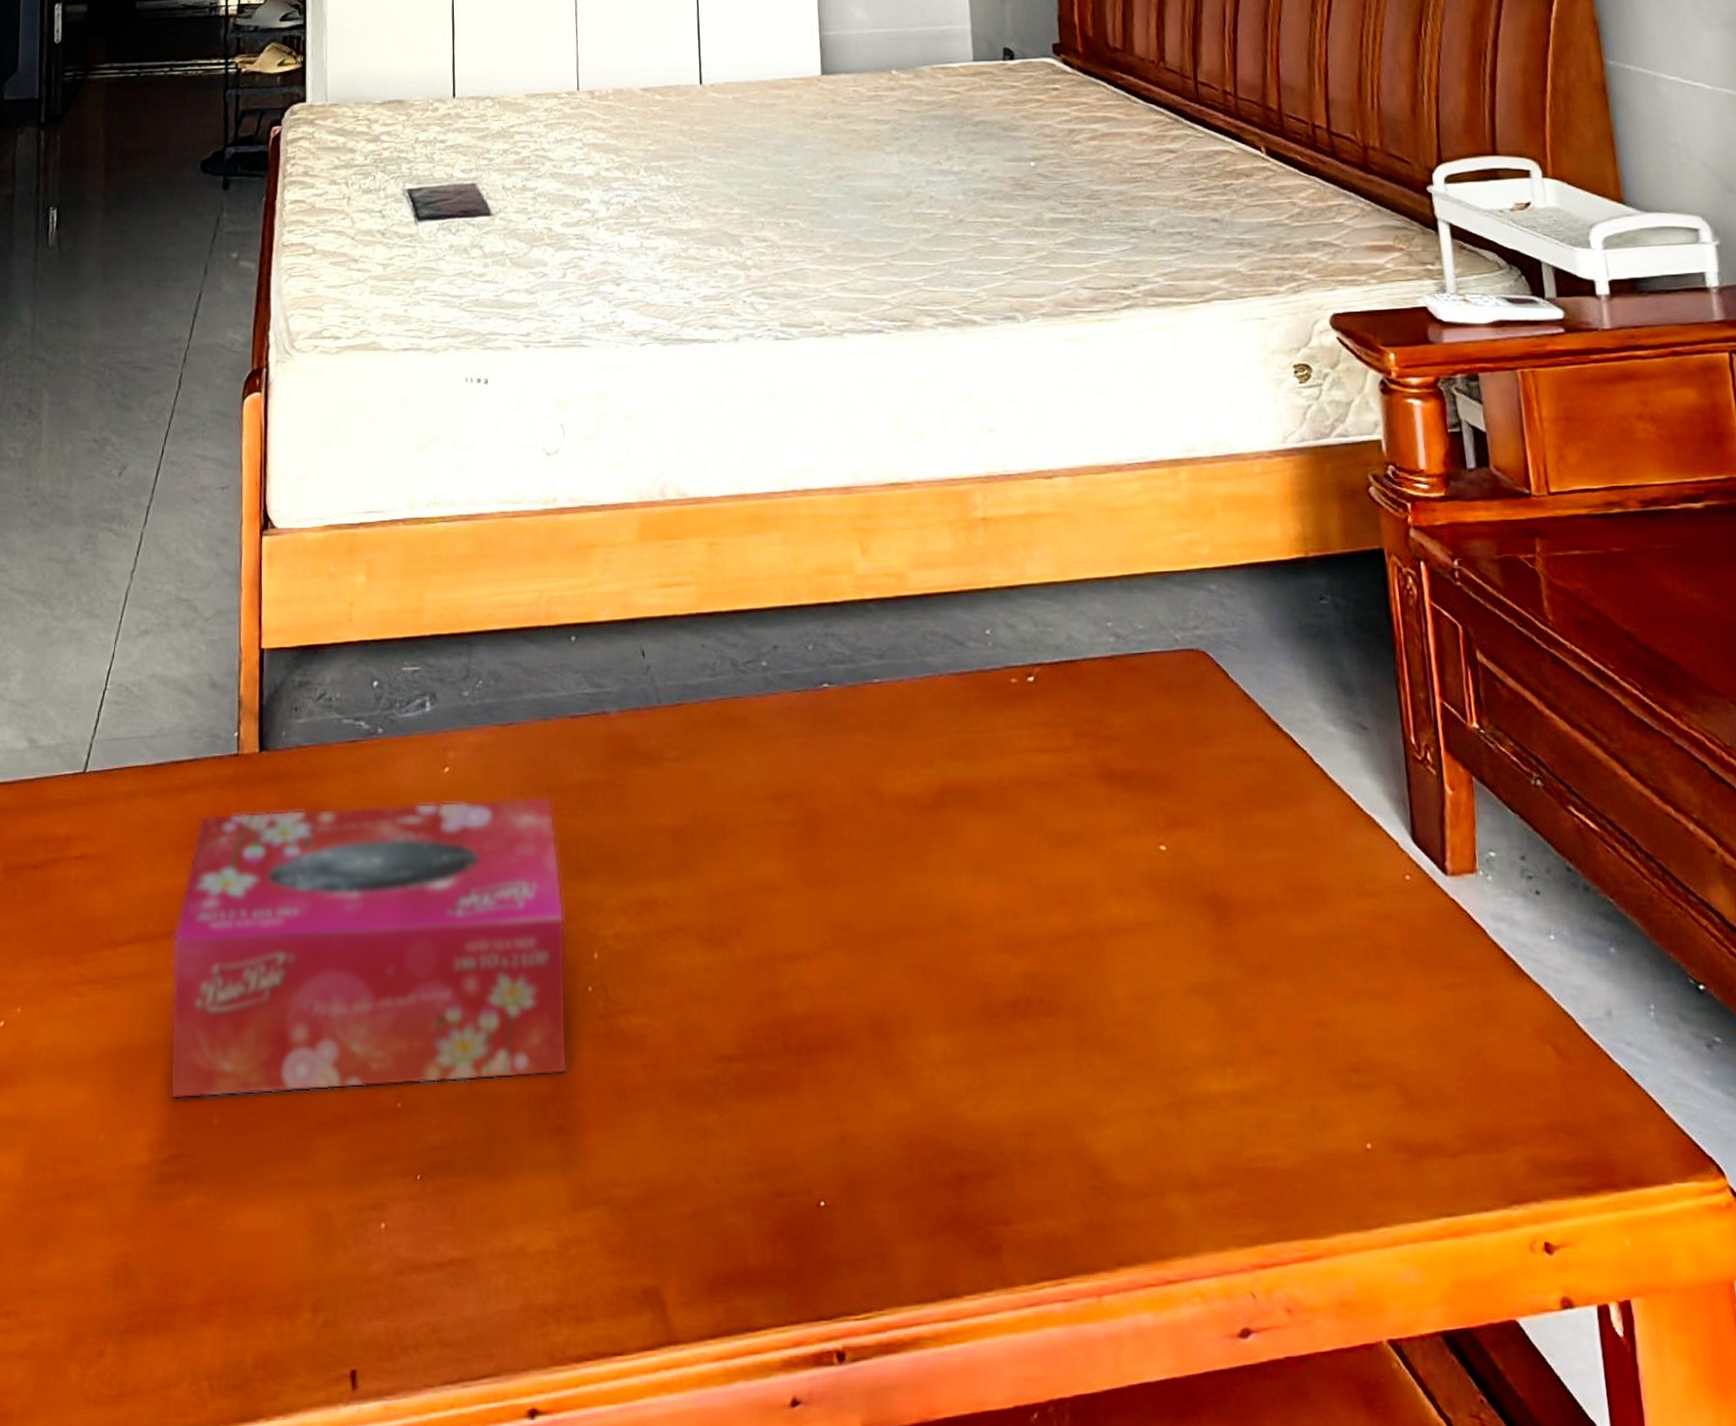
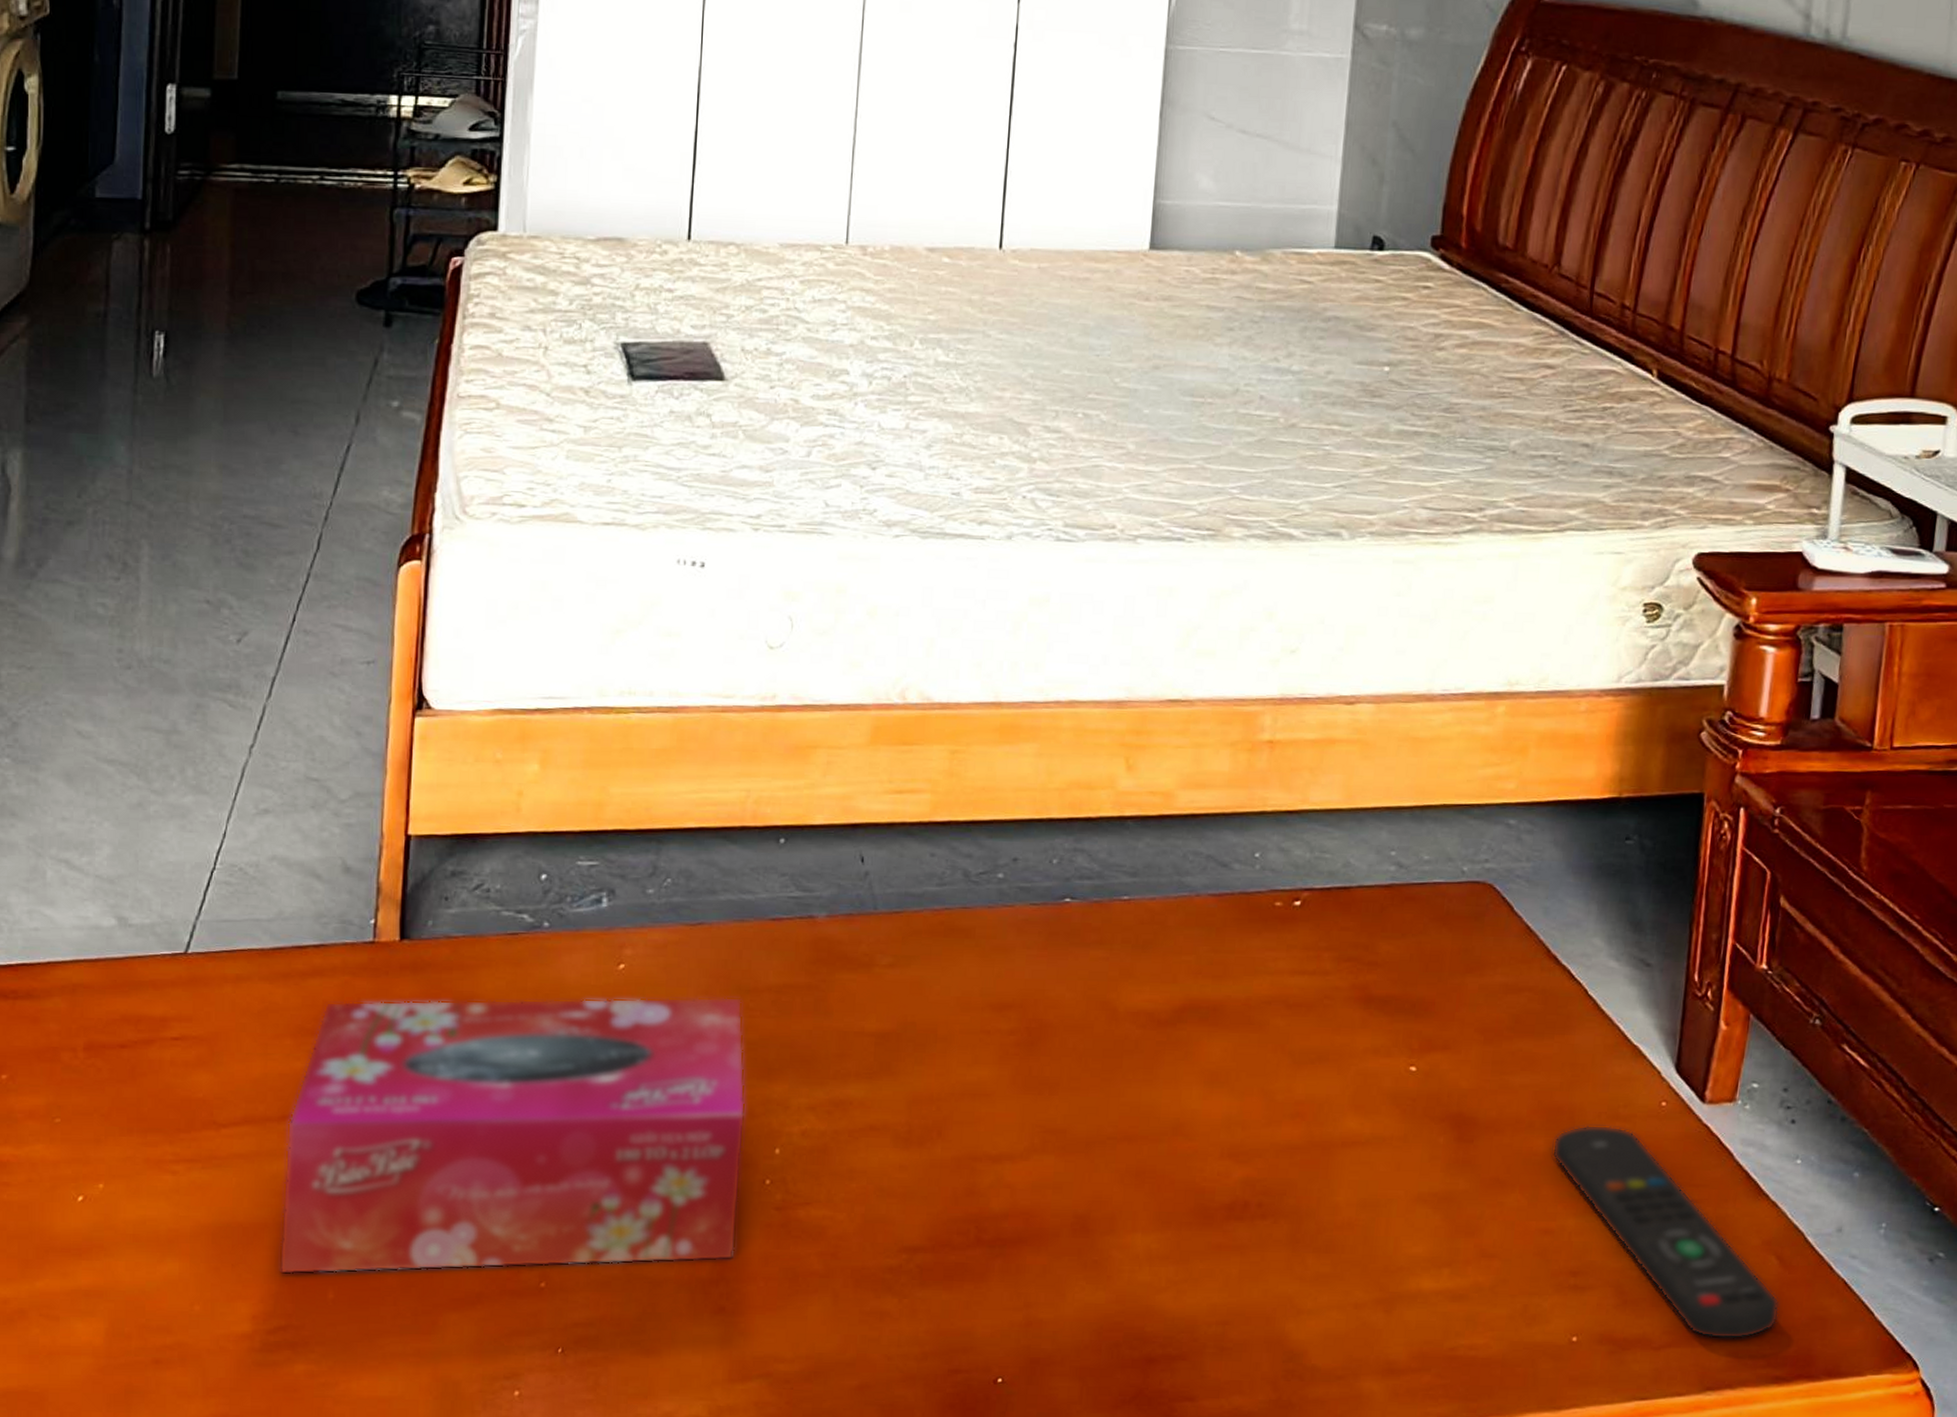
remote control: none [1308,902,1569,1143] -> present [1551,1124,1780,1339]

